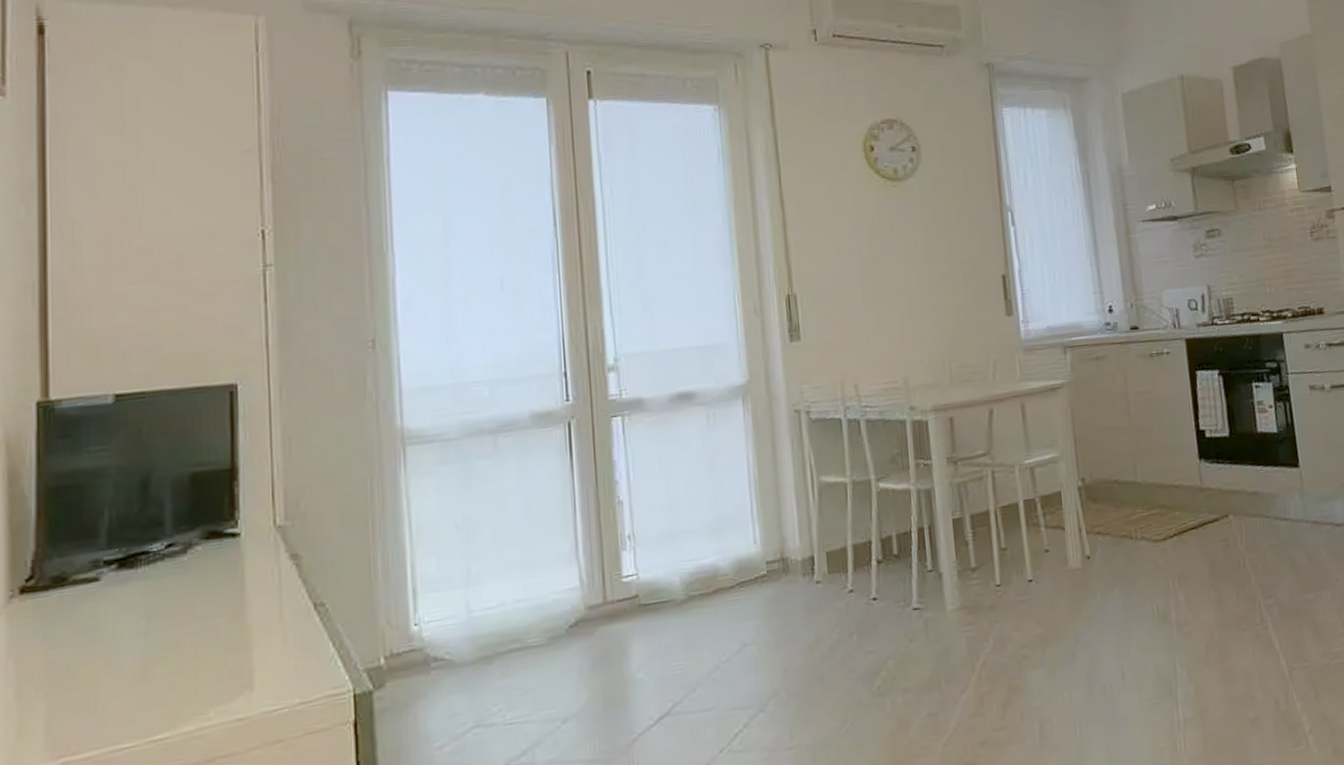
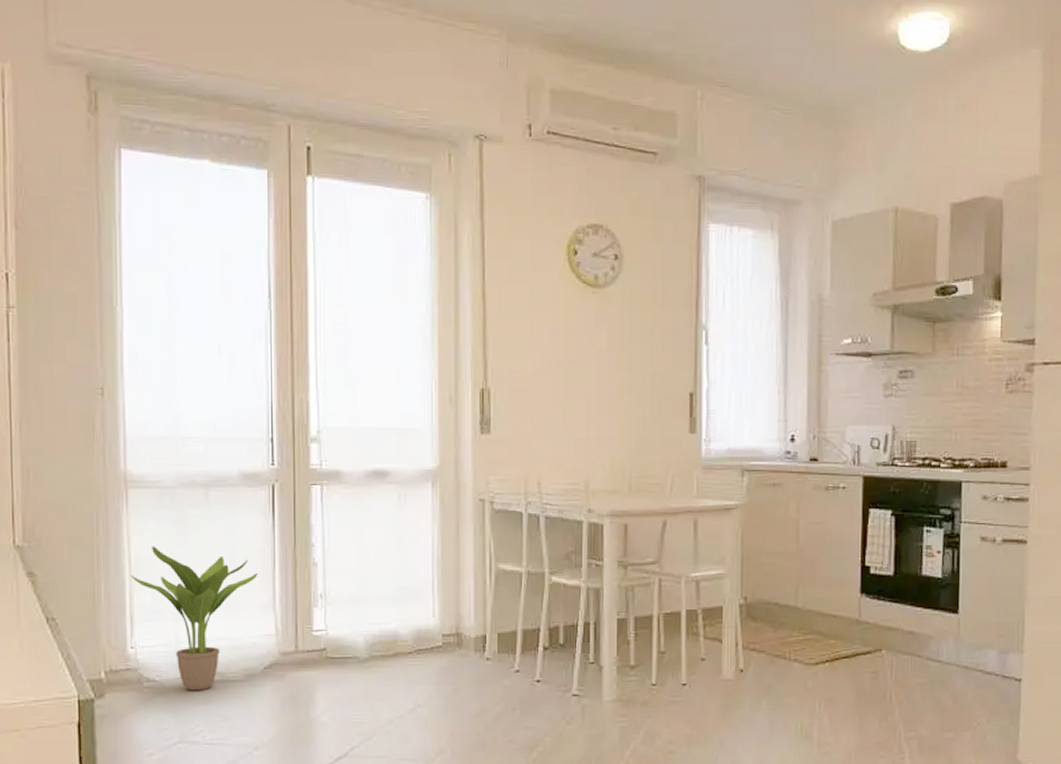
potted plant: none [411,506,557,665] -> present [130,546,258,691]

